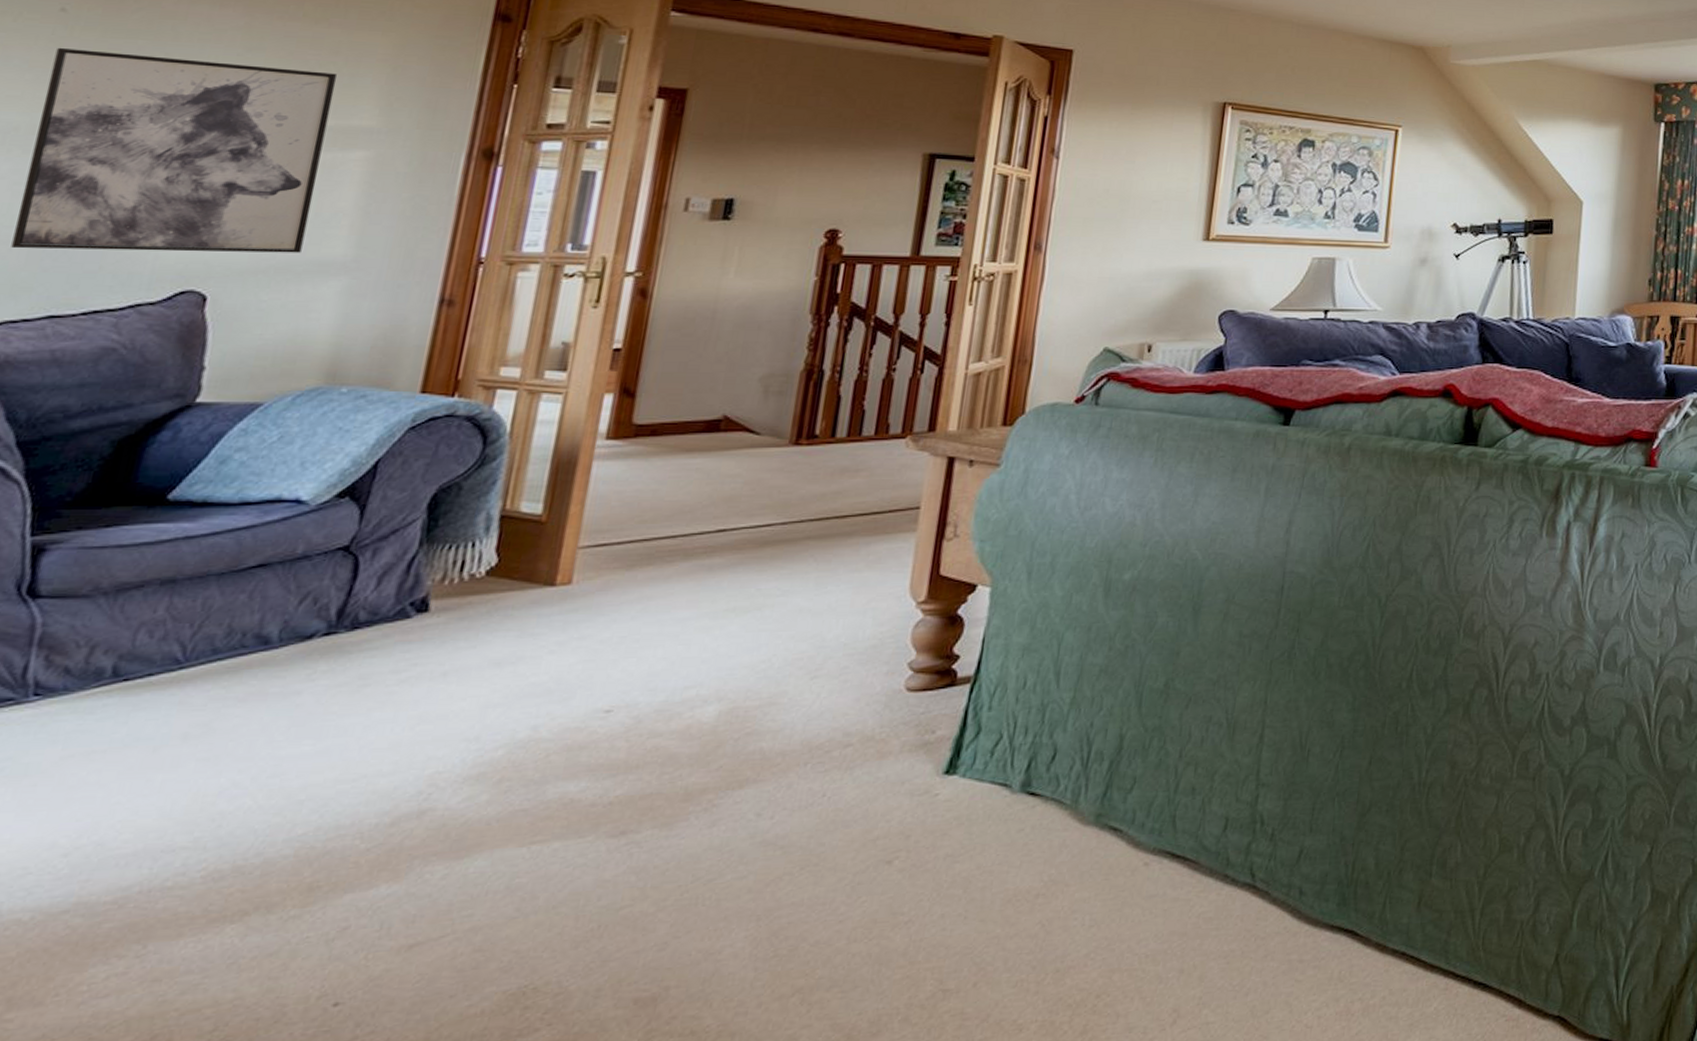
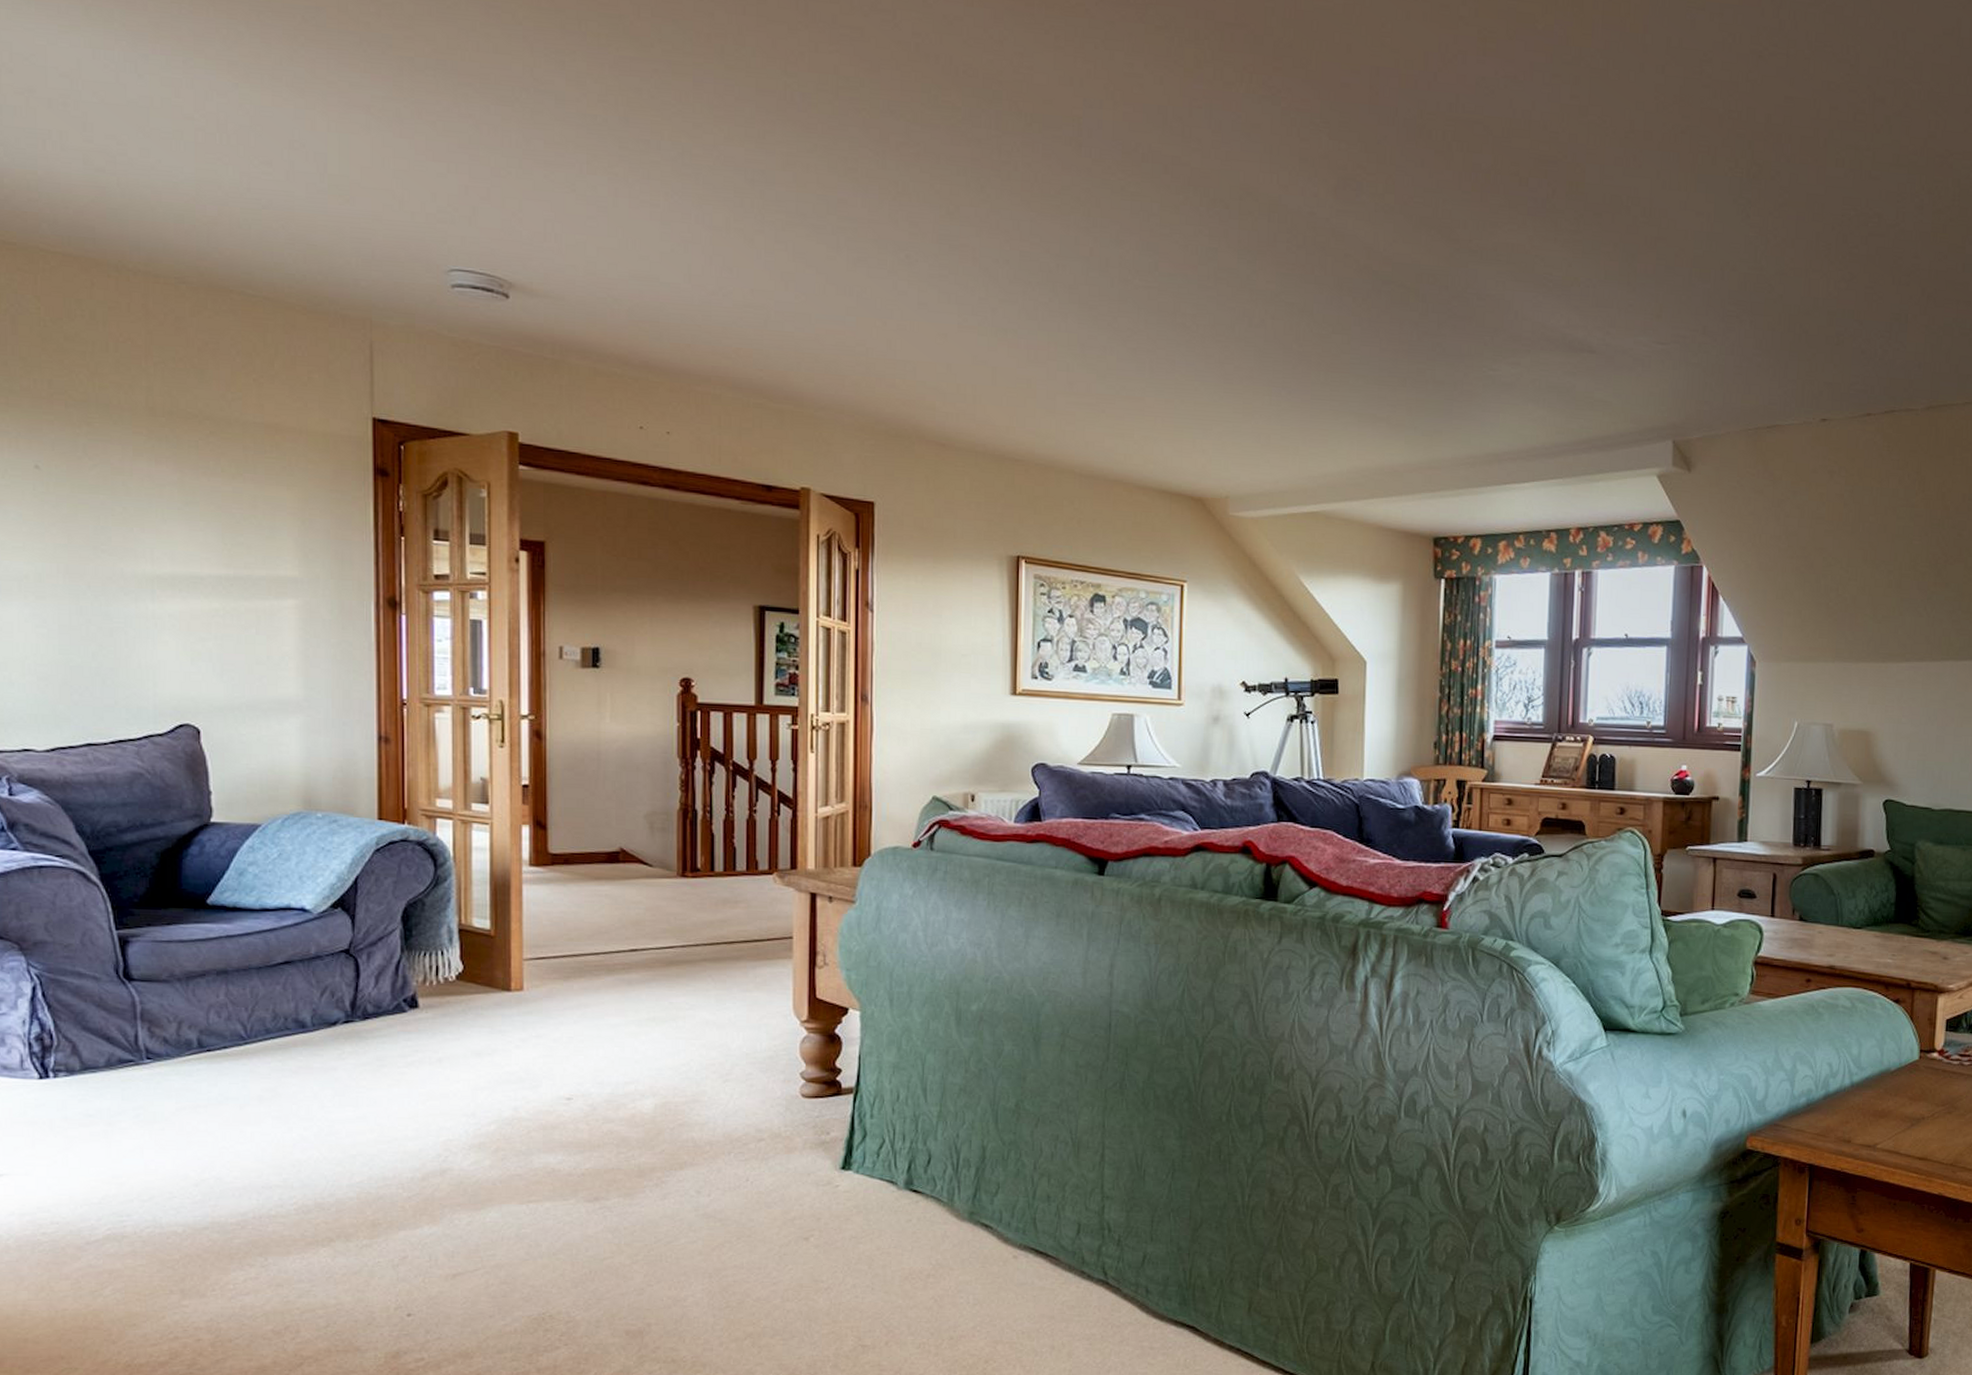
wall art: present [11,47,338,253] -> none [40,502,263,693]

